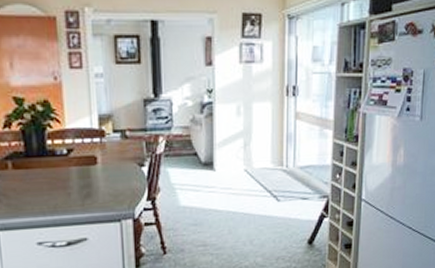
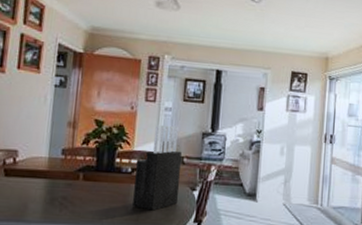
knife block: none [70,94,126,194] -> present [133,124,182,211]

